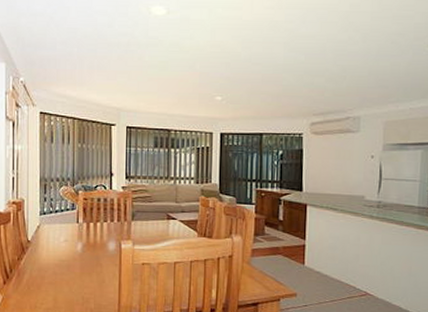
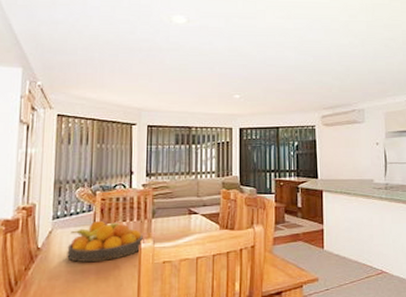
fruit bowl: none [54,219,124,258] -> present [67,220,144,263]

